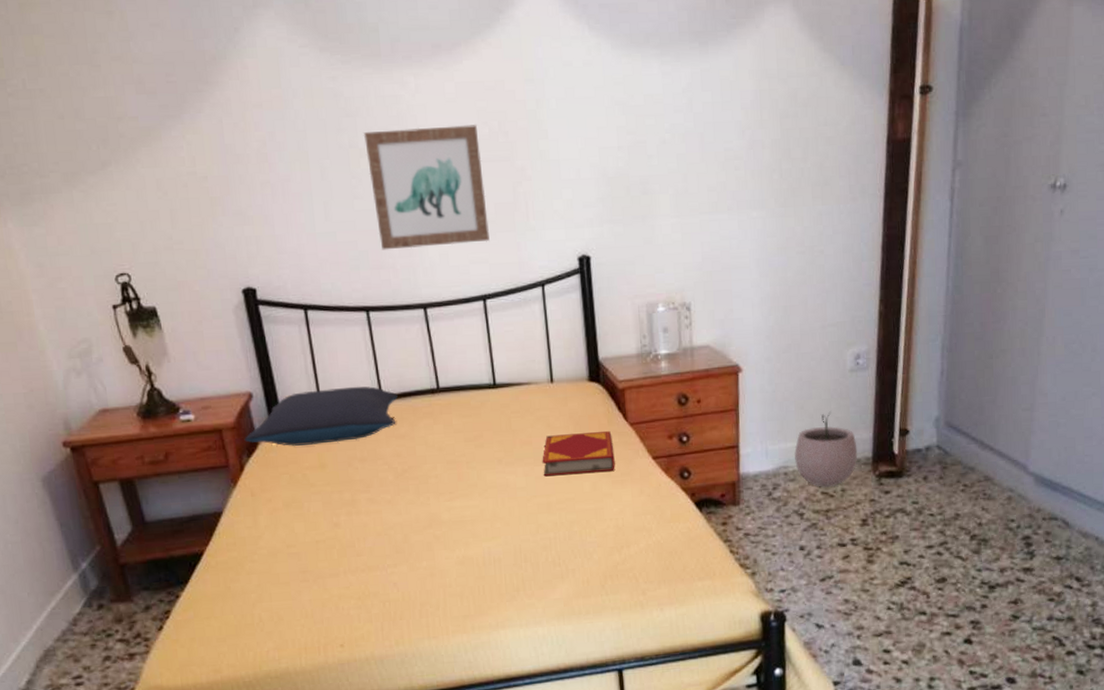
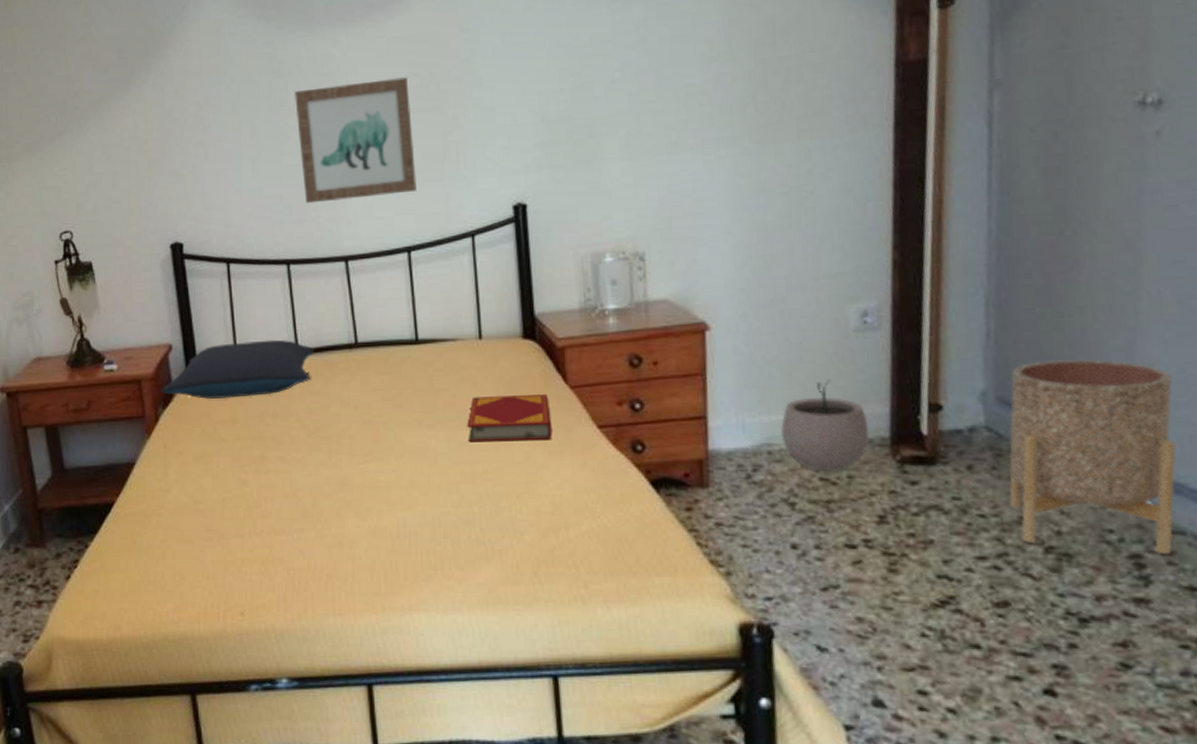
planter: none [949,391,1057,535] -> present [1008,359,1177,555]

